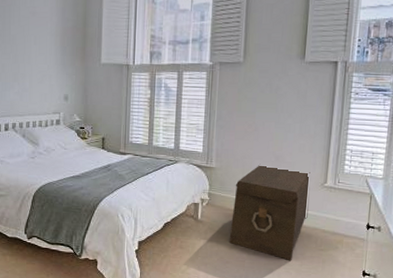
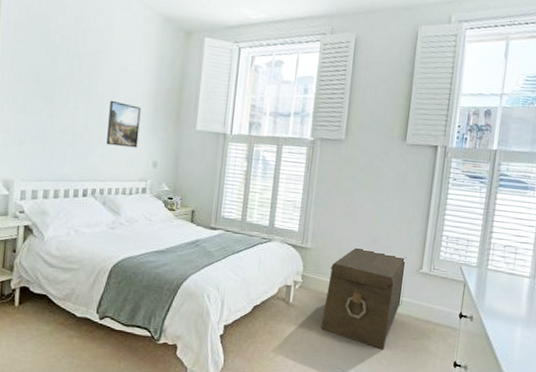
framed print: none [22,41,50,84] -> present [106,100,141,148]

